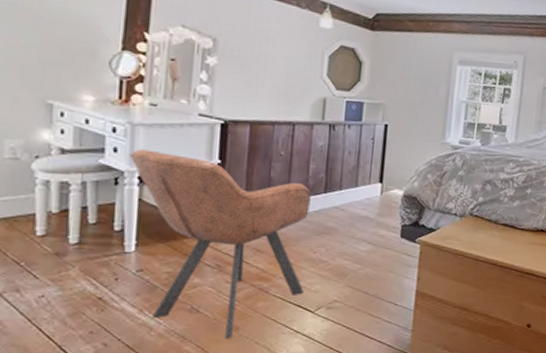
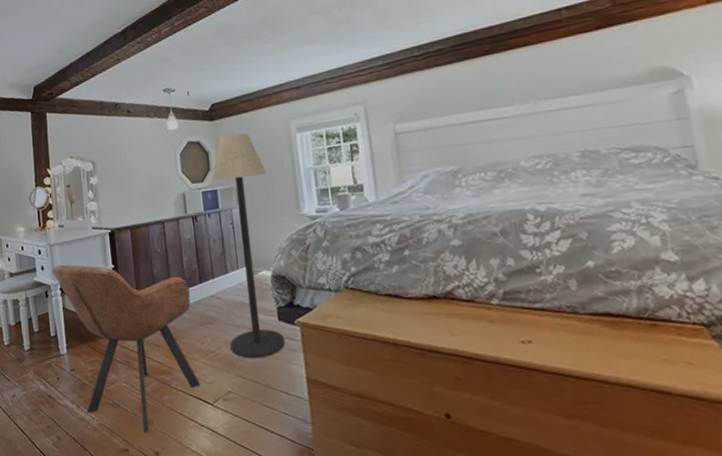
floor lamp: none [345,49,420,271] -> present [211,133,286,359]

